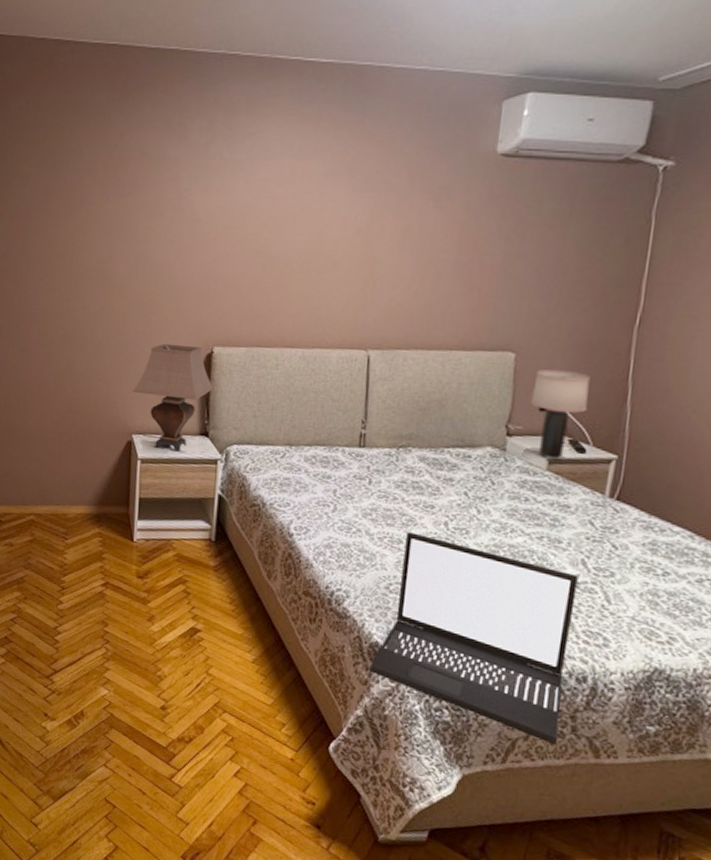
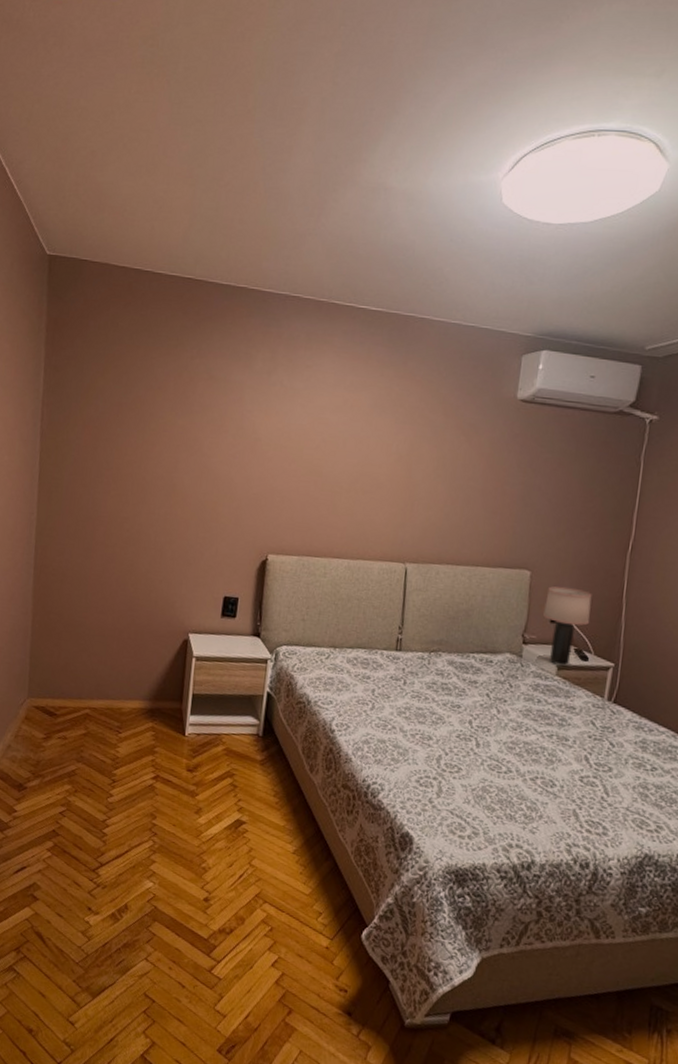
table lamp: present [132,343,214,452] -> none [191,549,267,651]
laptop: present [368,532,579,745] -> none [399,729,582,927]

